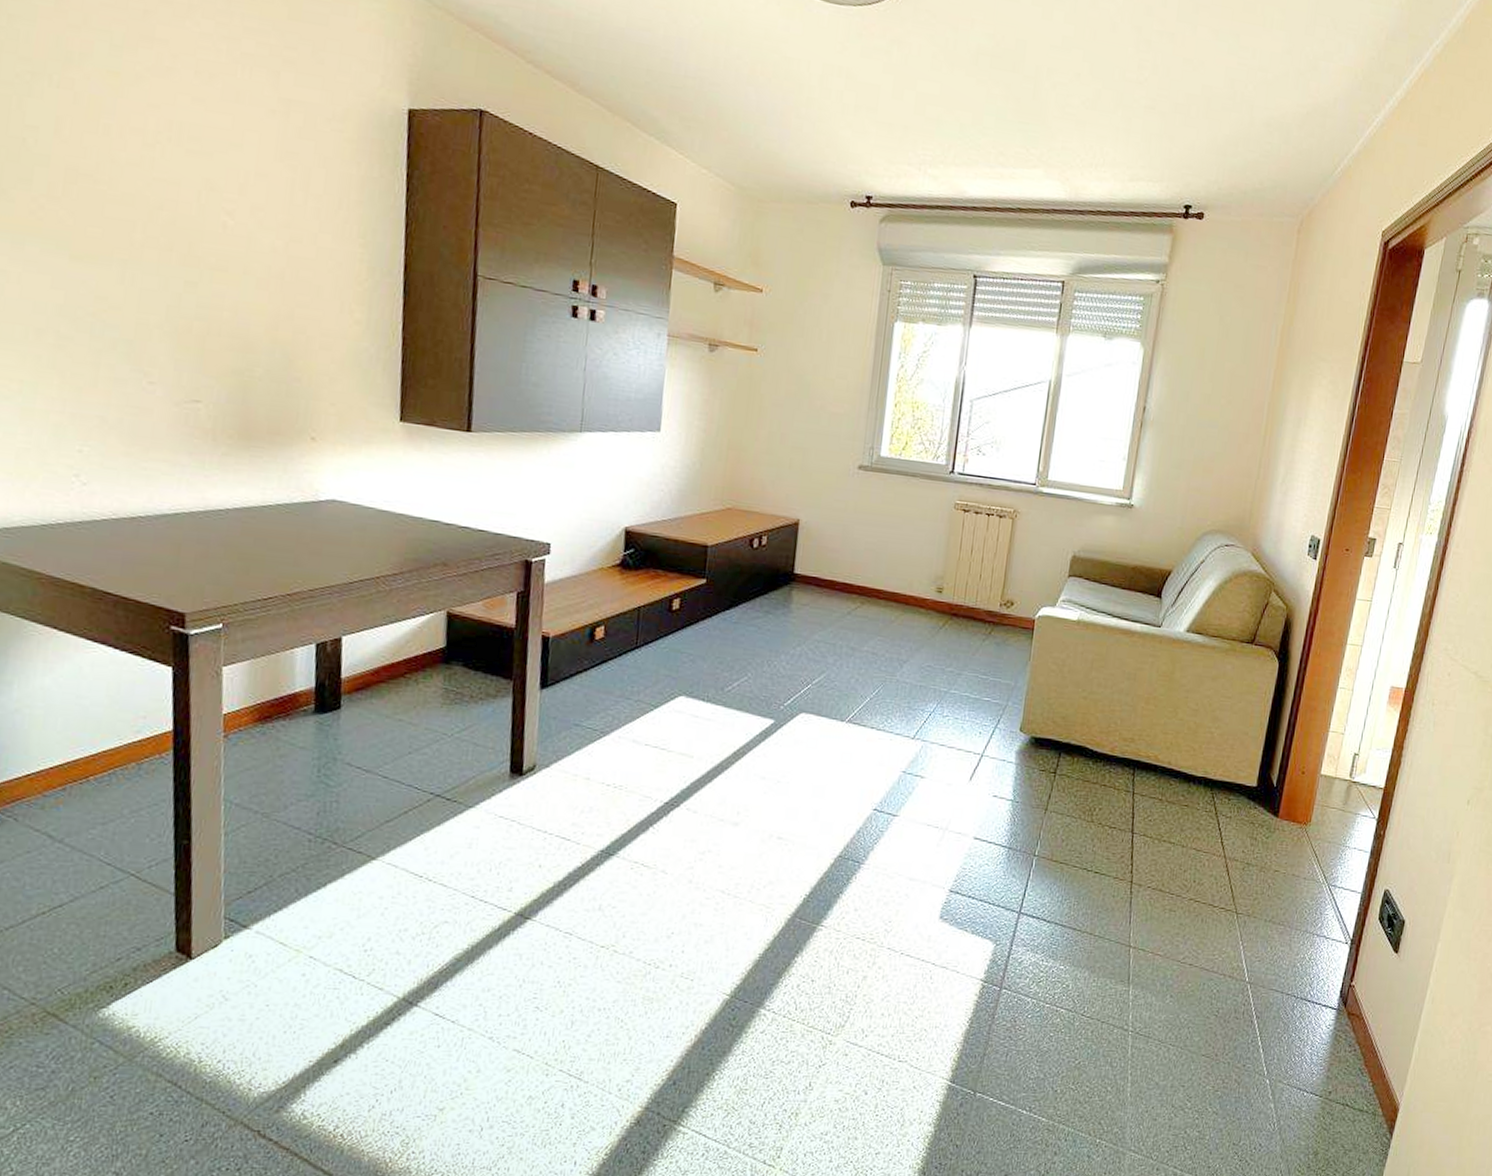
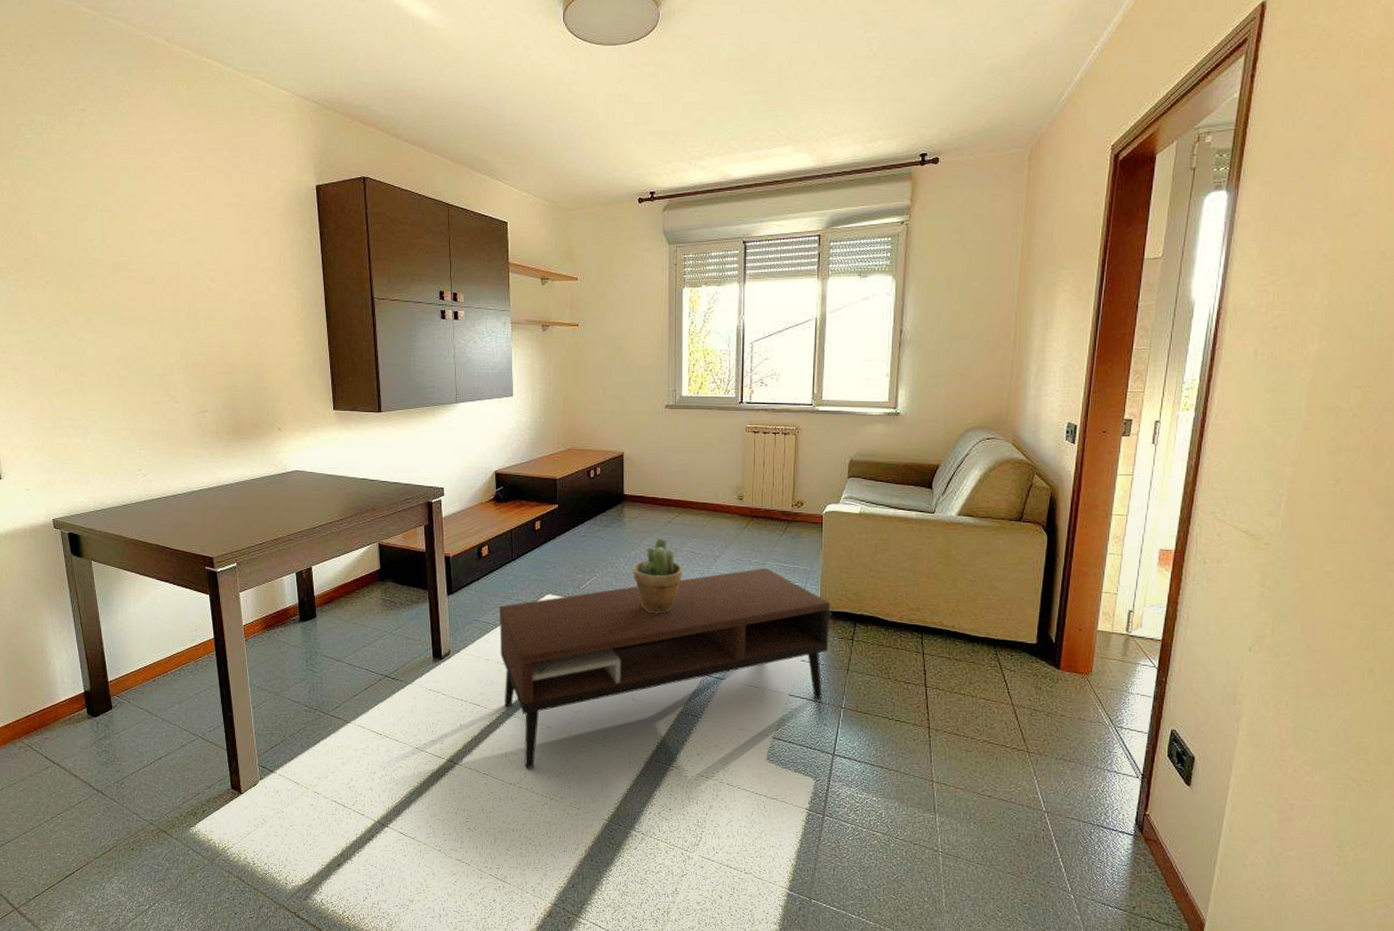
coffee table: none [605,678,1034,926] -> present [499,567,831,768]
potted plant: none [795,632,860,729] -> present [632,538,683,614]

